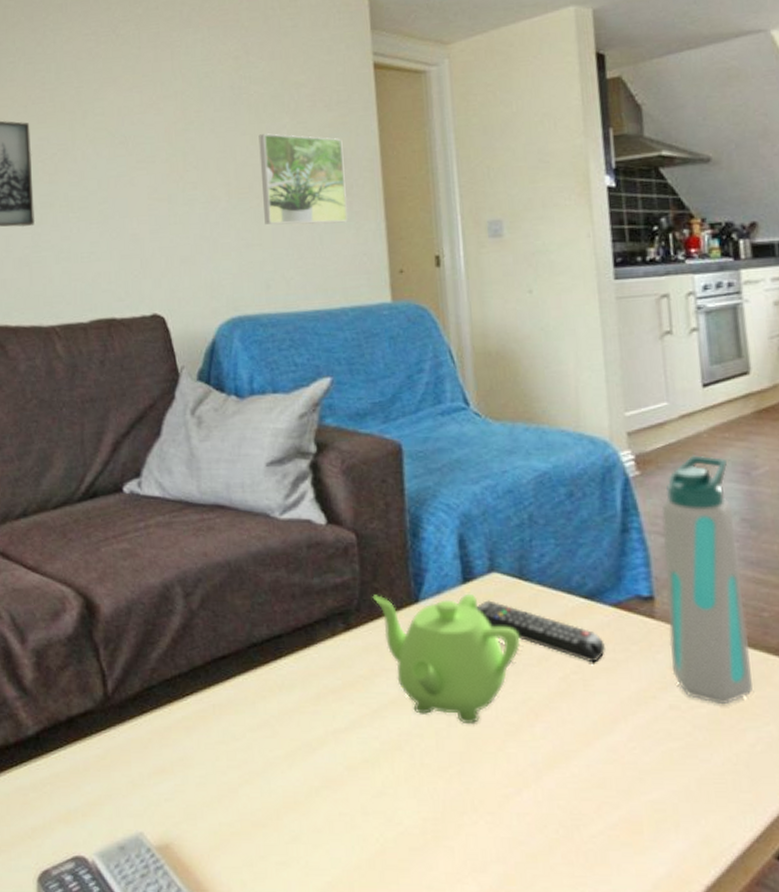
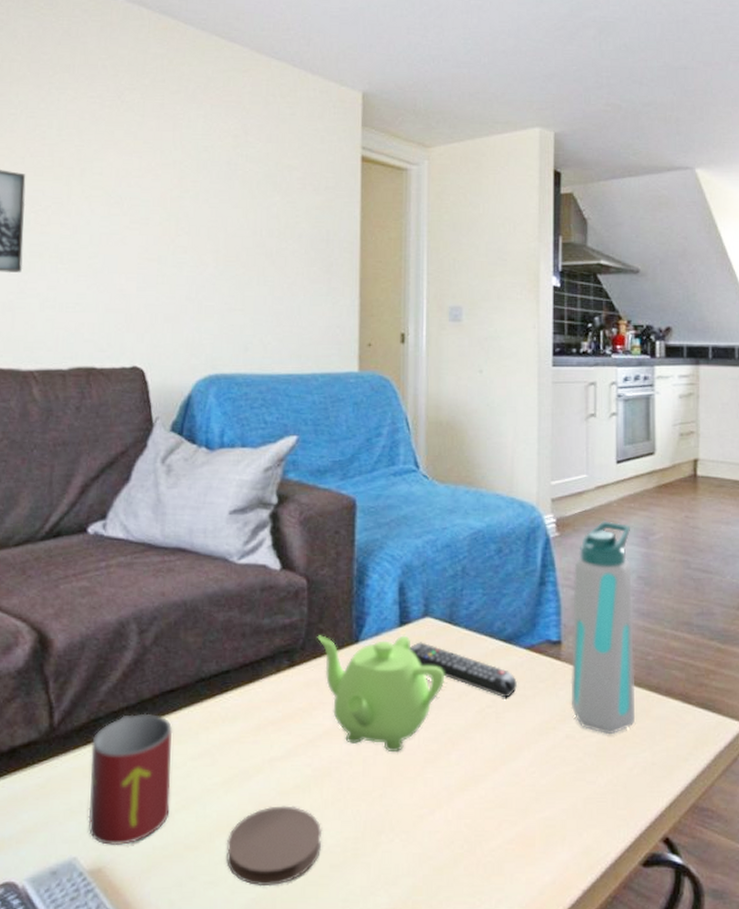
mug: none [147,681,233,822] -> present [88,713,173,846]
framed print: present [258,133,348,225] -> none [248,209,327,297]
coaster: none [295,782,398,870] -> present [226,806,322,887]

